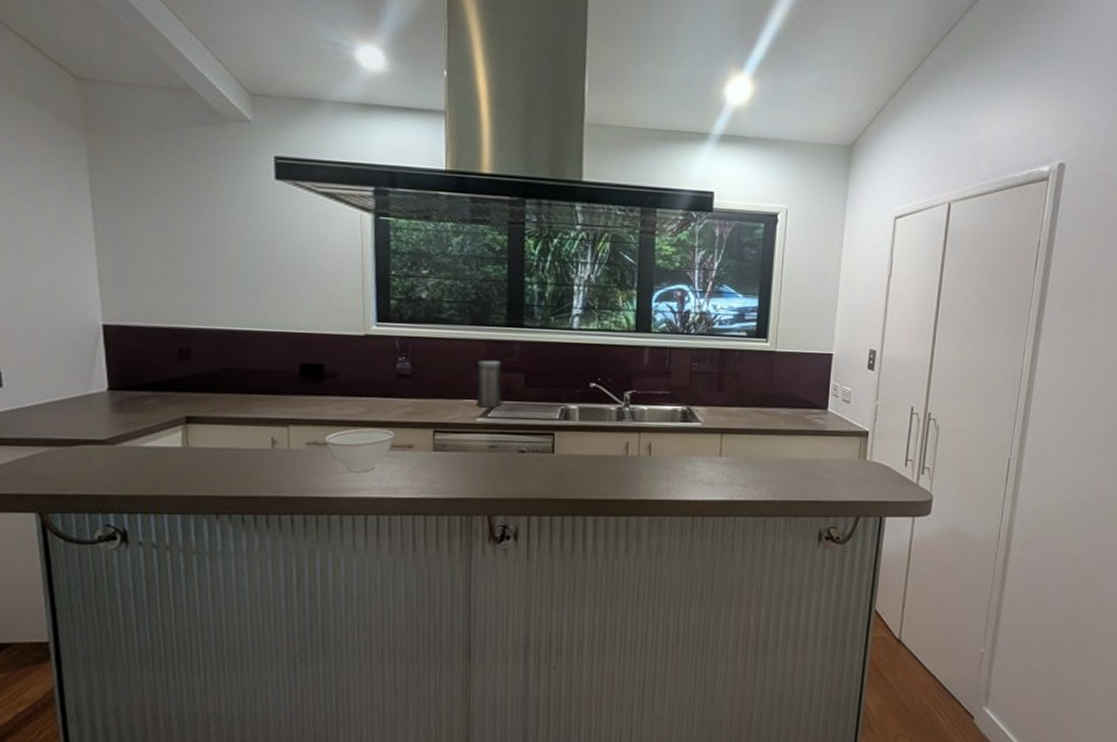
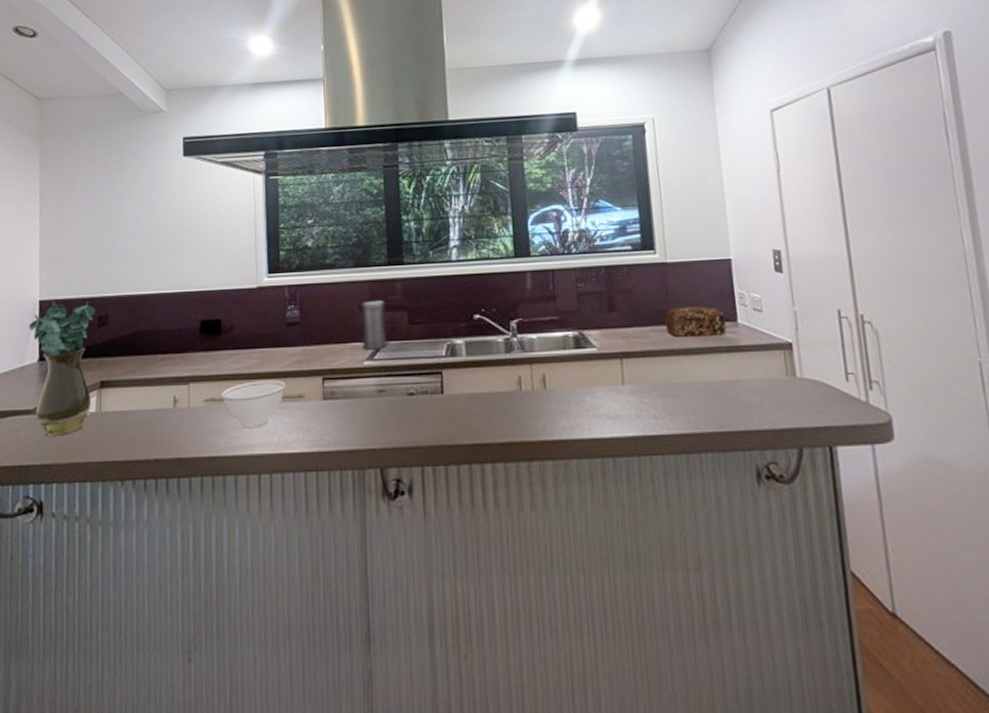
vase: none [92,325,177,468] -> present [28,300,96,436]
bread loaf: none [765,392,818,421] -> present [664,306,727,337]

